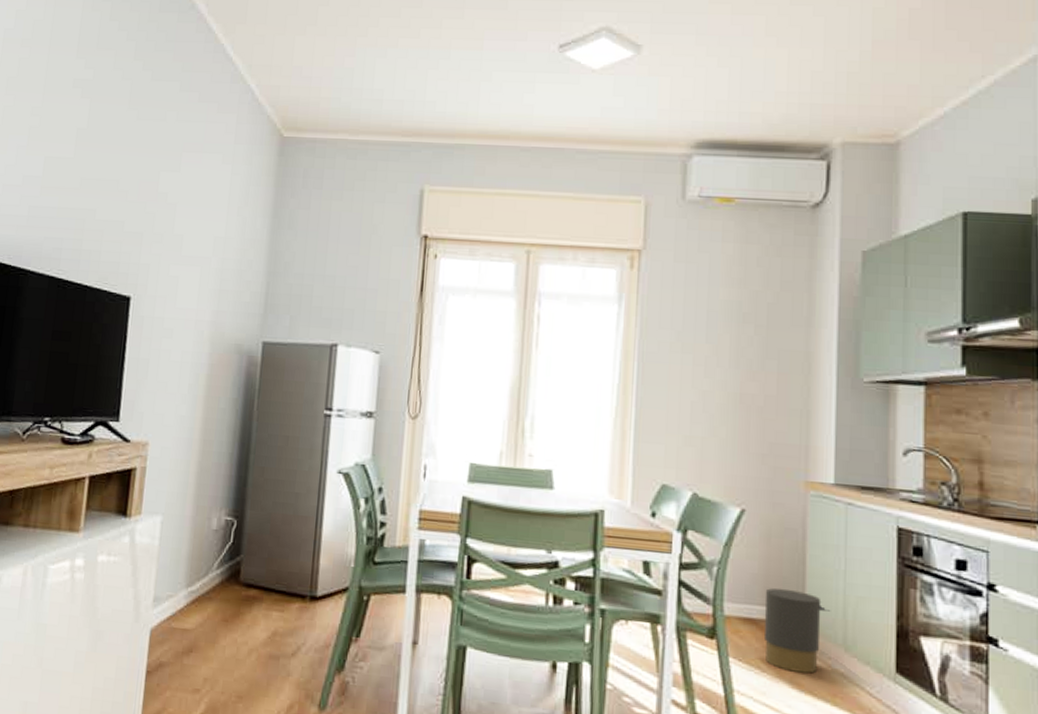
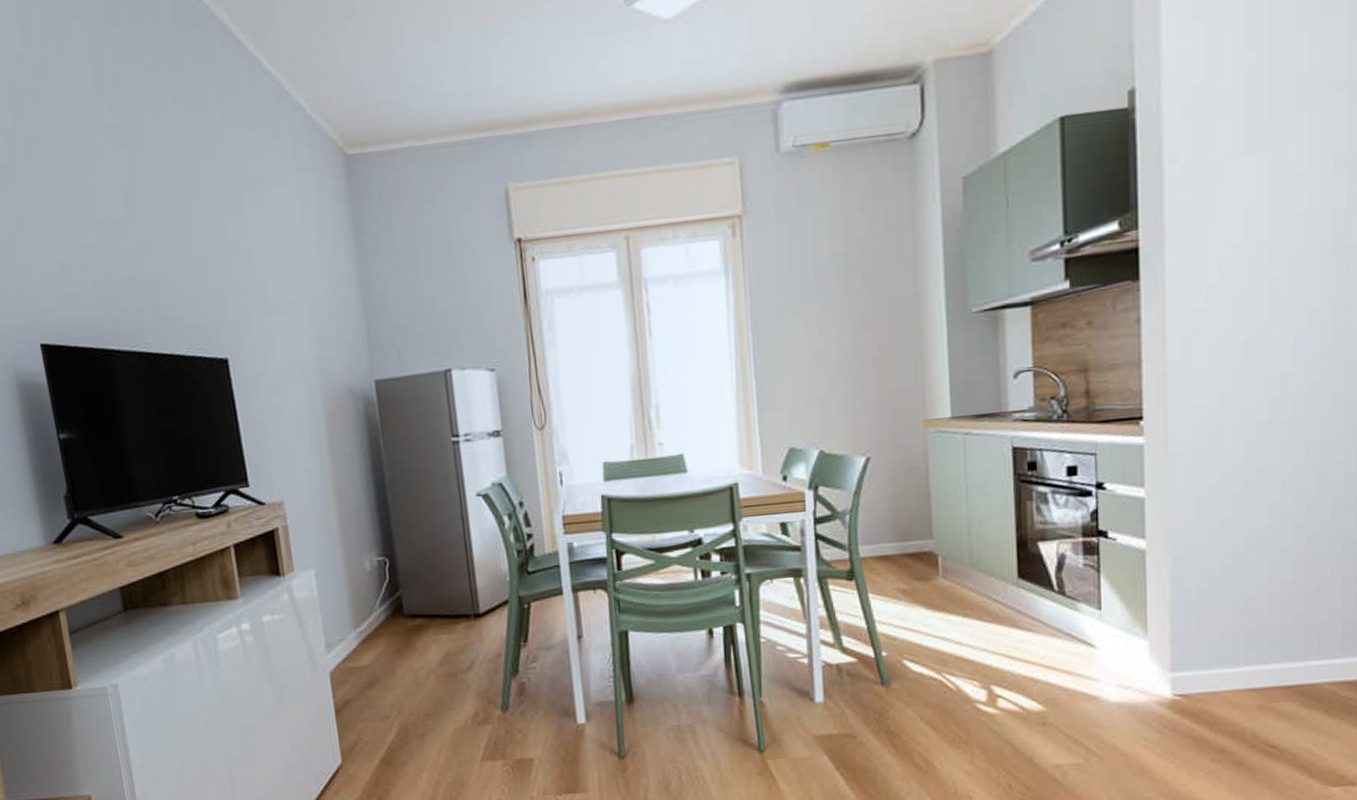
trash can: present [764,588,831,674] -> none [895,523,956,595]

